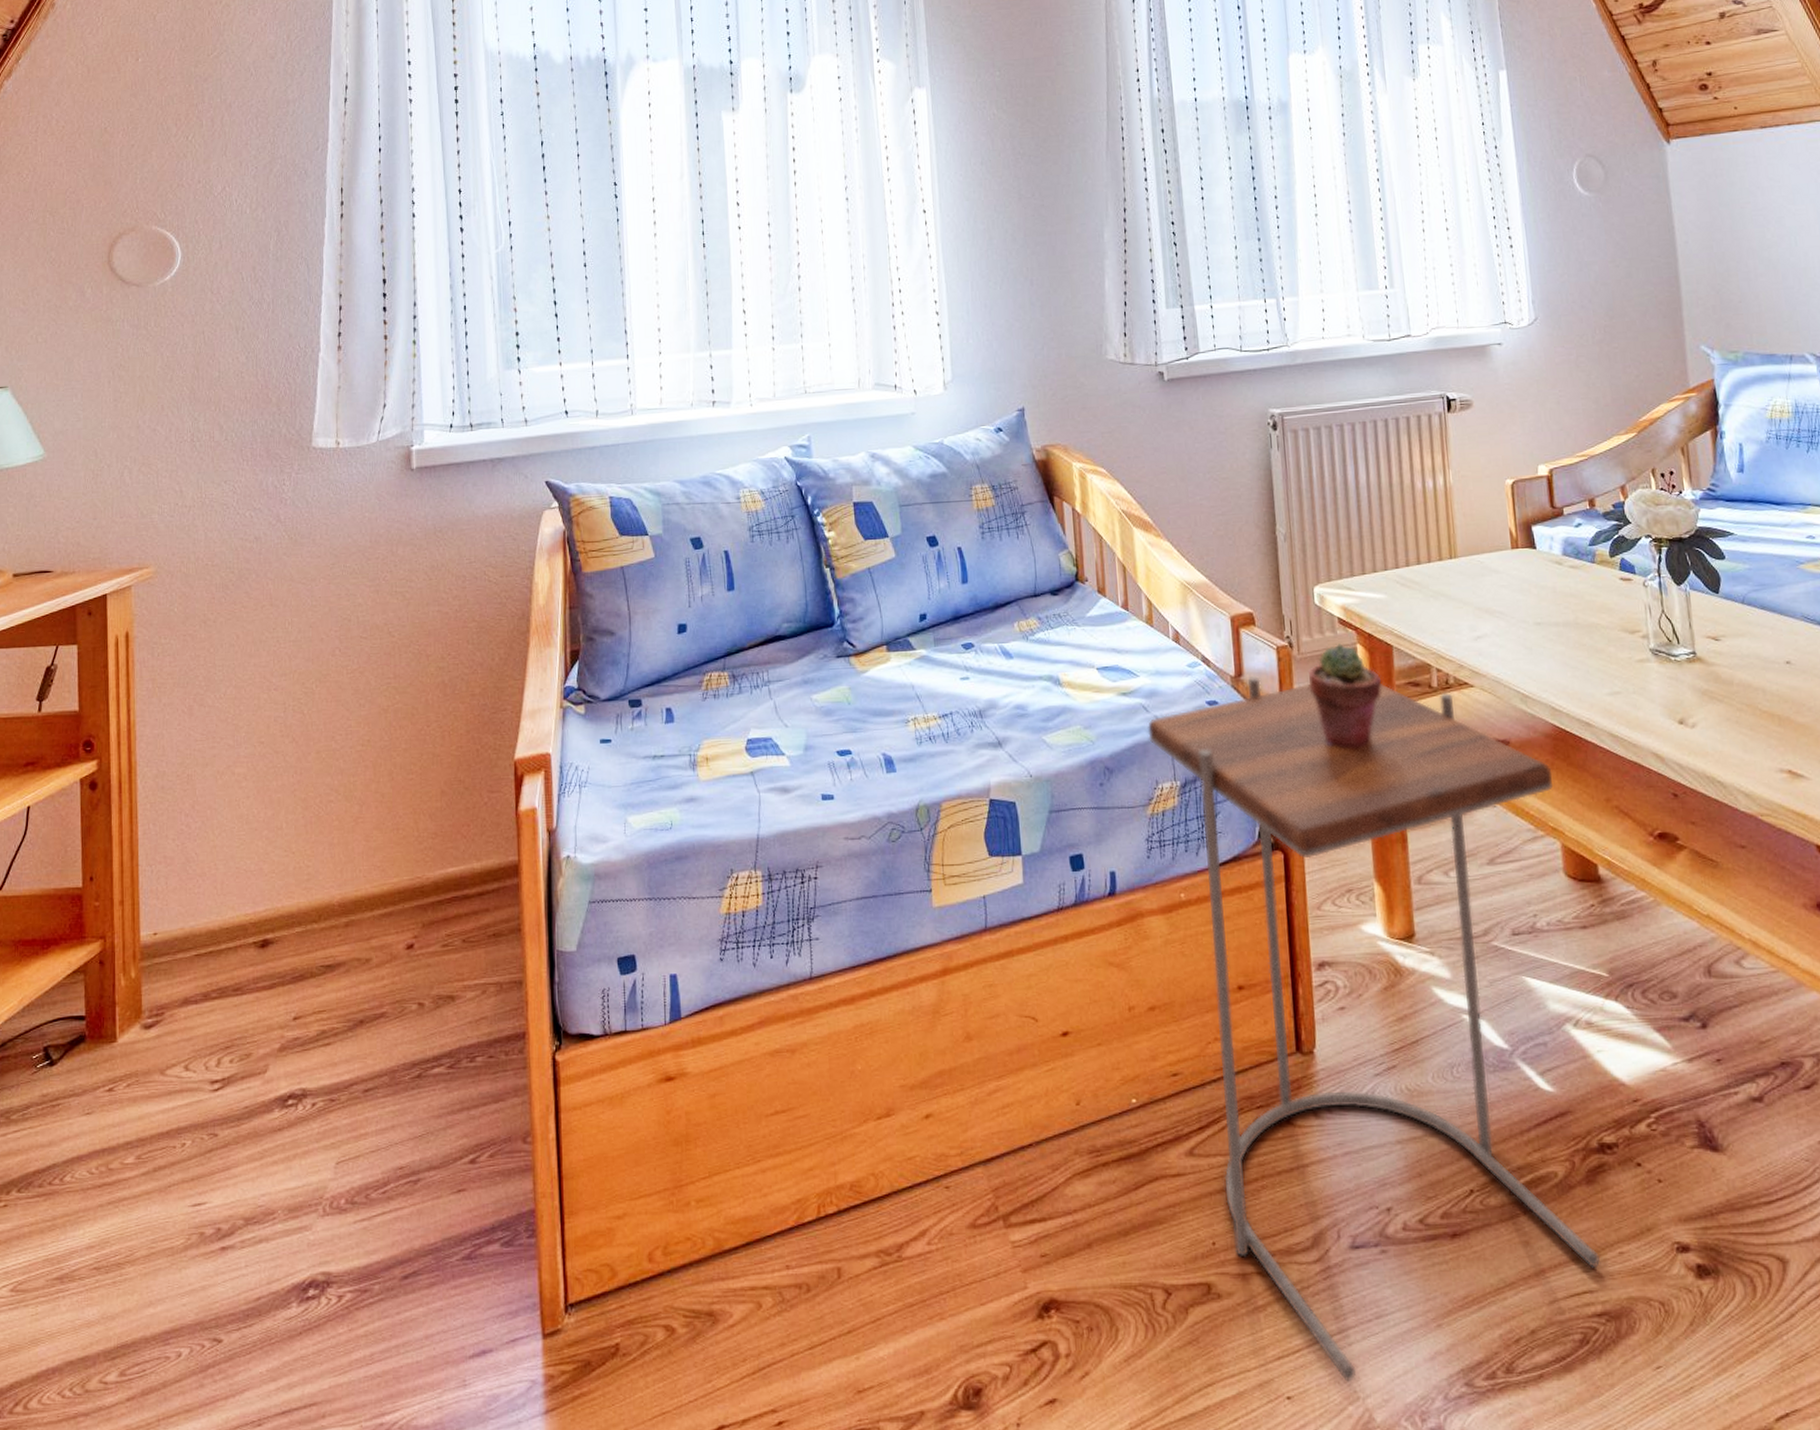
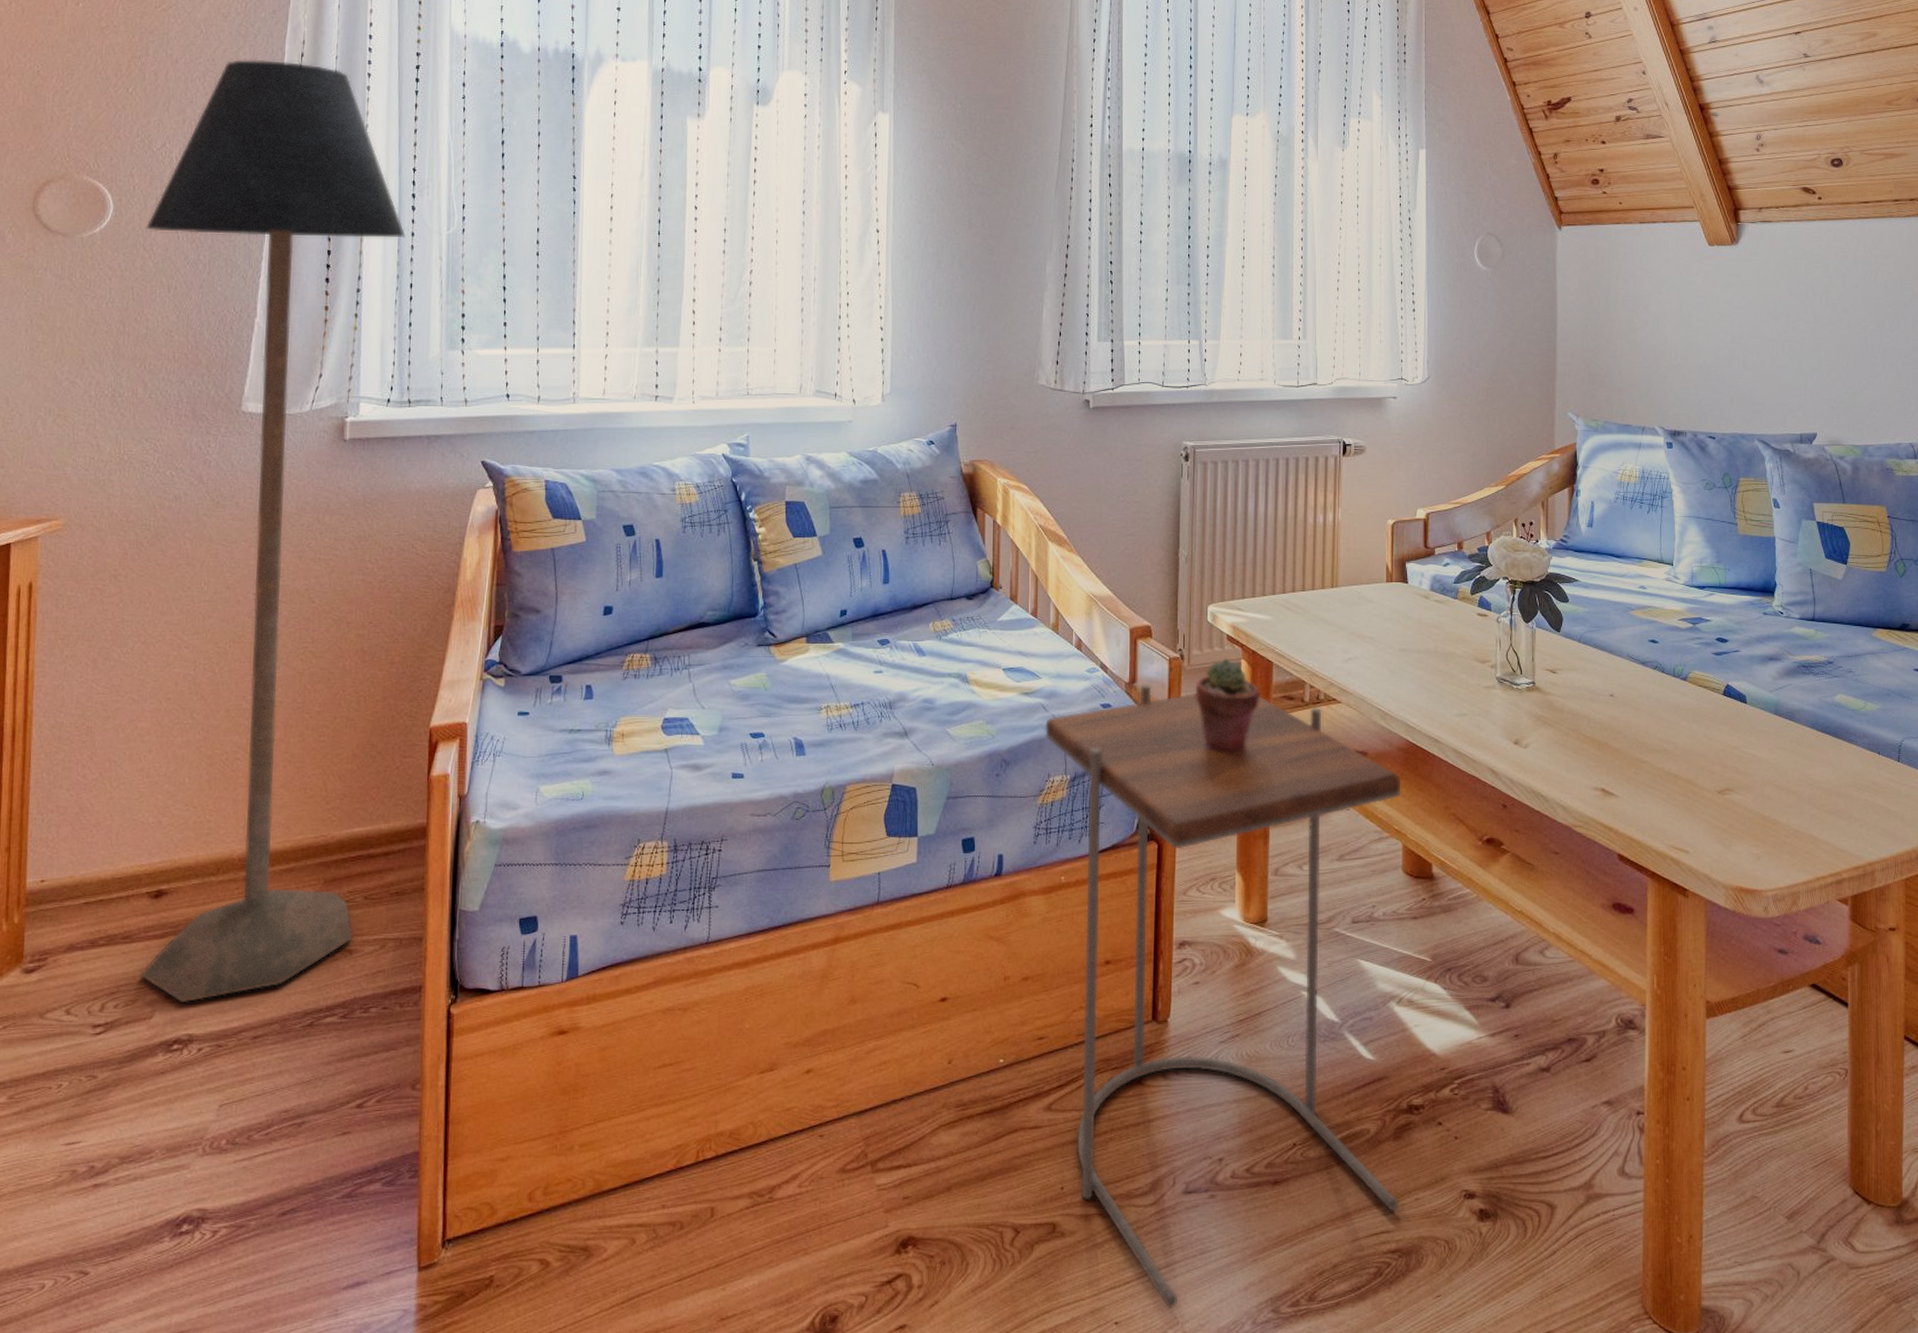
floor lamp: none [212,95,456,1055] -> present [141,60,406,1002]

